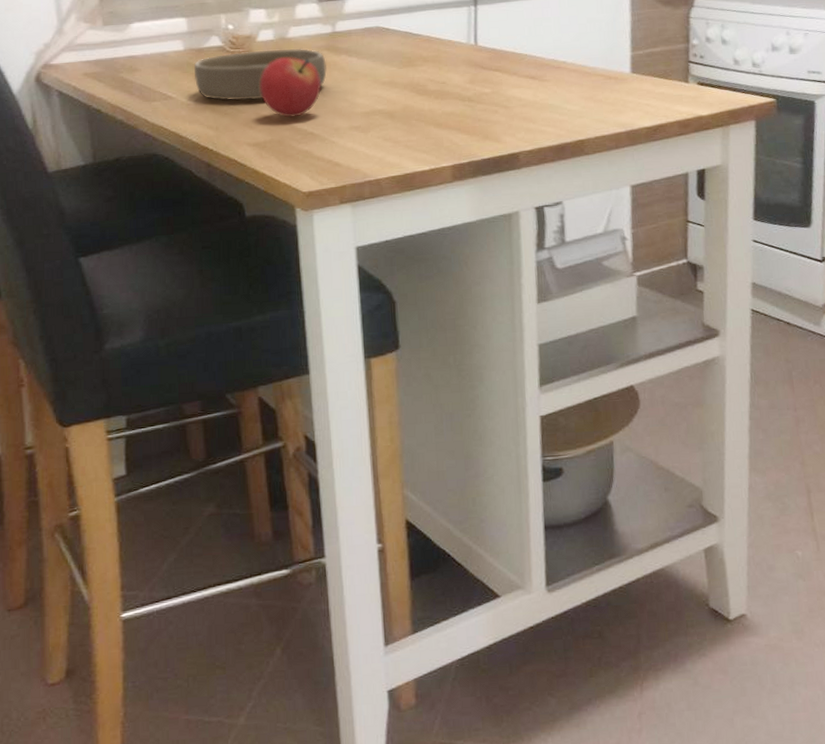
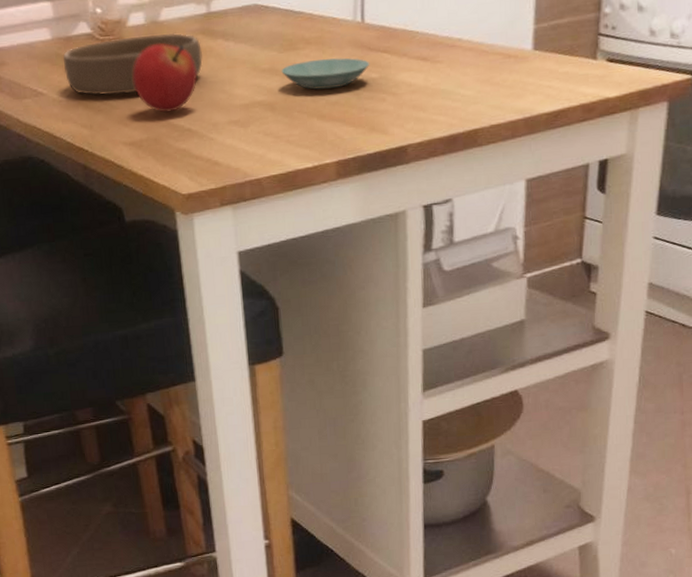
saucer: none [400,74,483,101] -> present [281,58,370,90]

